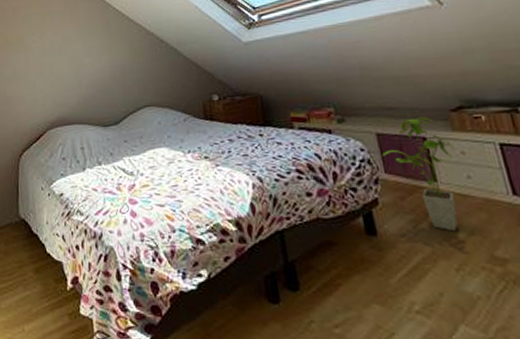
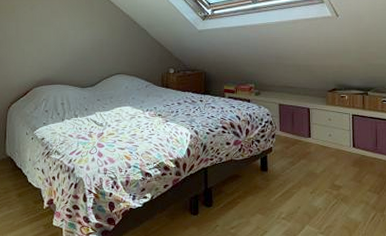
house plant: present [381,117,458,232] -> none [280,94,325,169]

